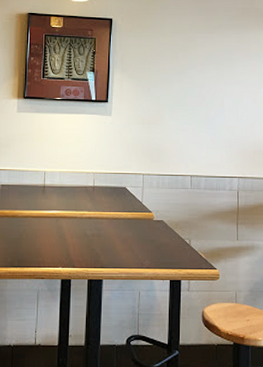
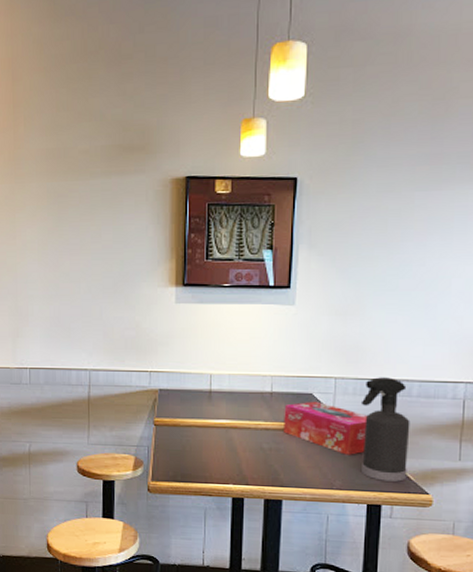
tissue box: none [104,193,168,238] -> present [284,401,368,455]
spray bottle: none [163,173,200,259] -> present [360,377,410,482]

